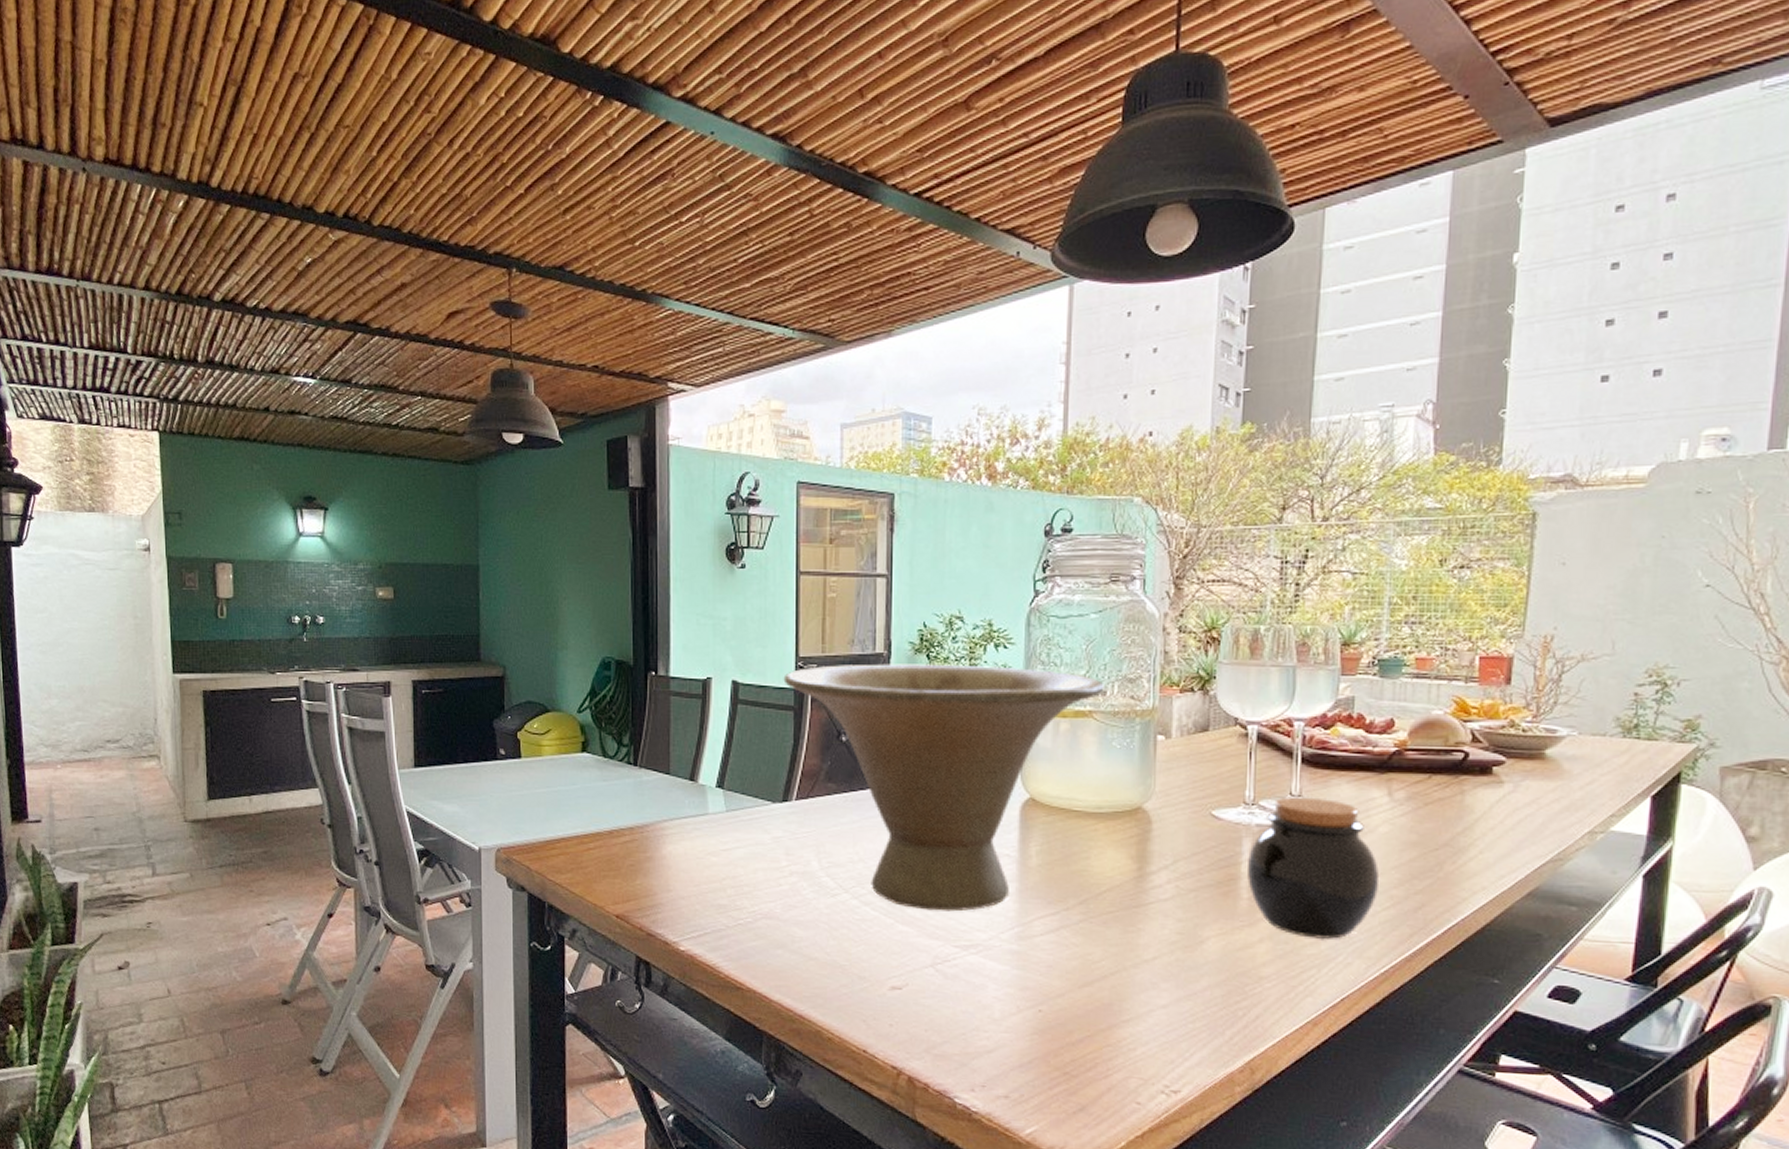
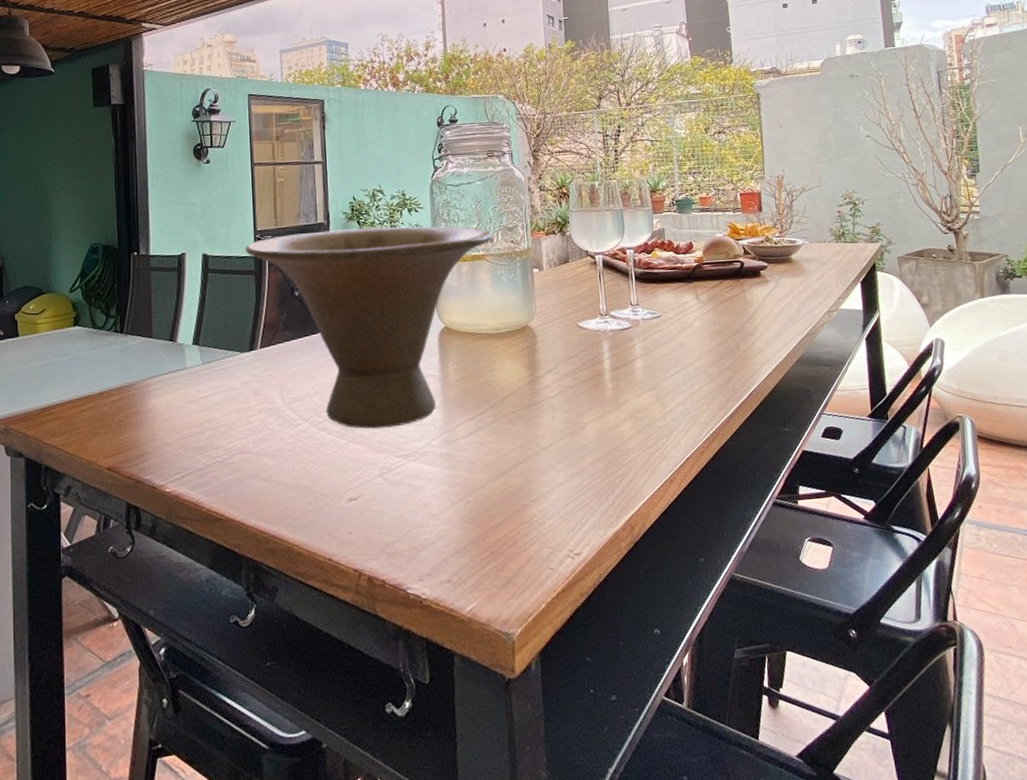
jar: present [1247,796,1379,939] -> none [608,305,700,414]

